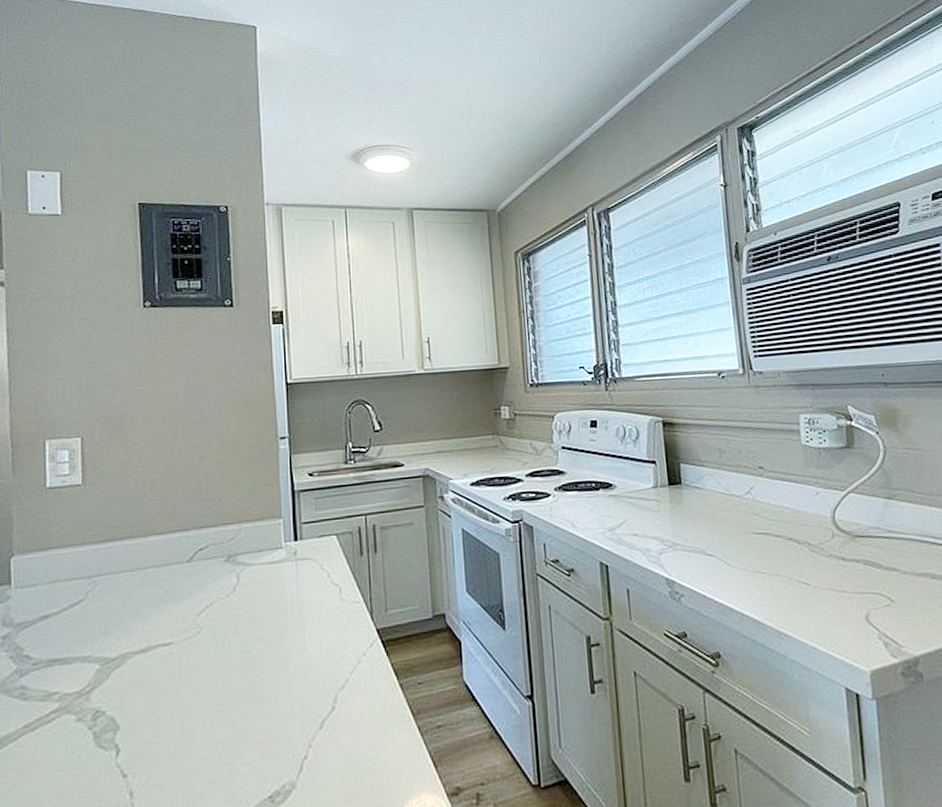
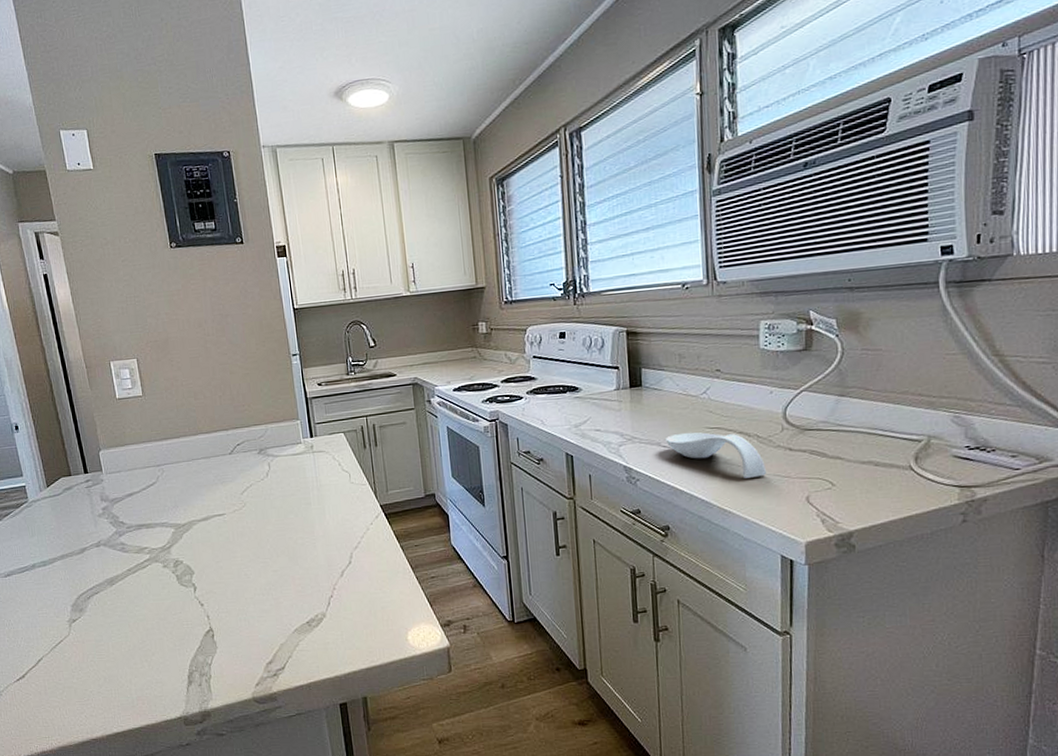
spoon rest: none [710,538,821,593] -> present [665,432,766,478]

